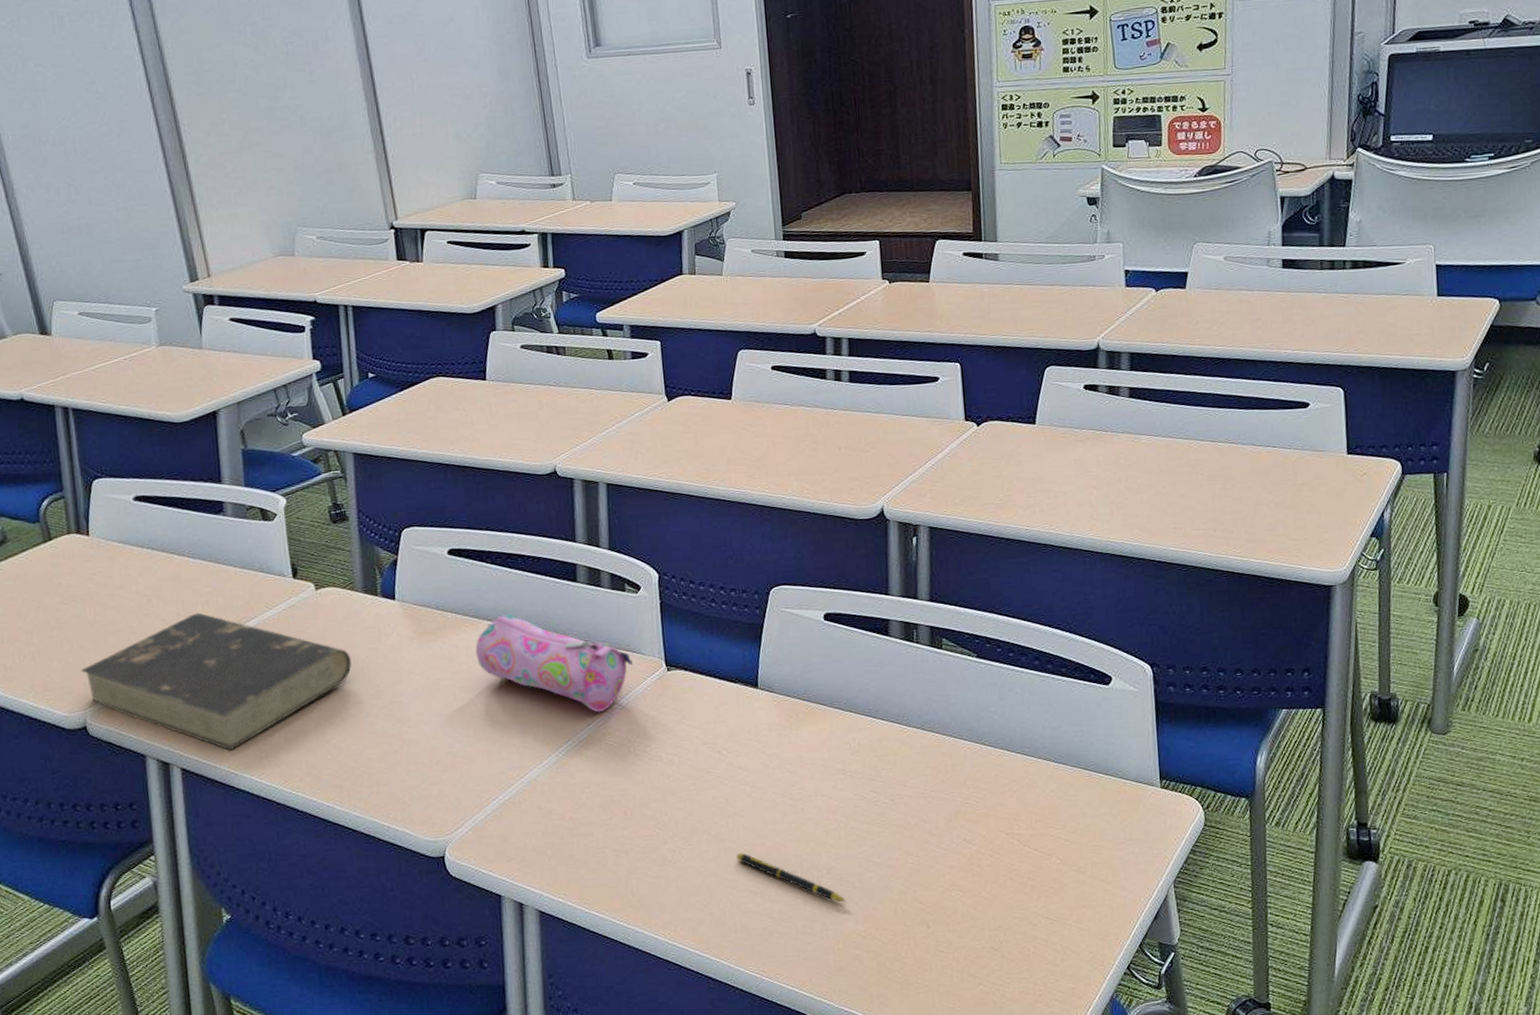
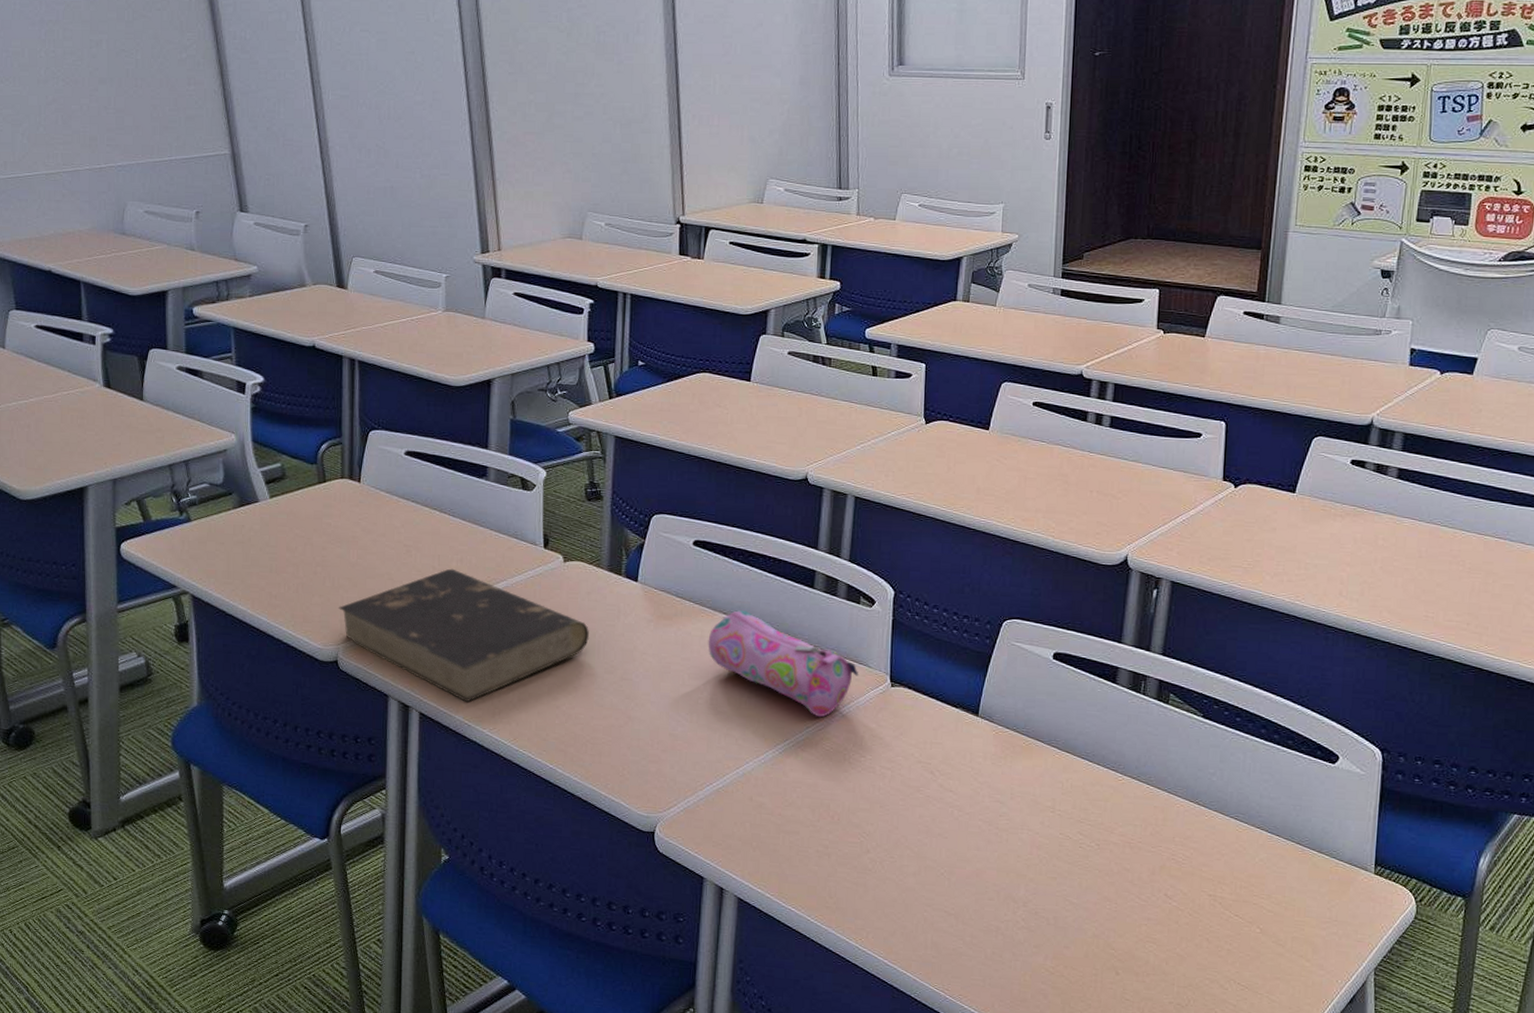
pen: present [735,852,846,902] -> none [935,872,1039,937]

